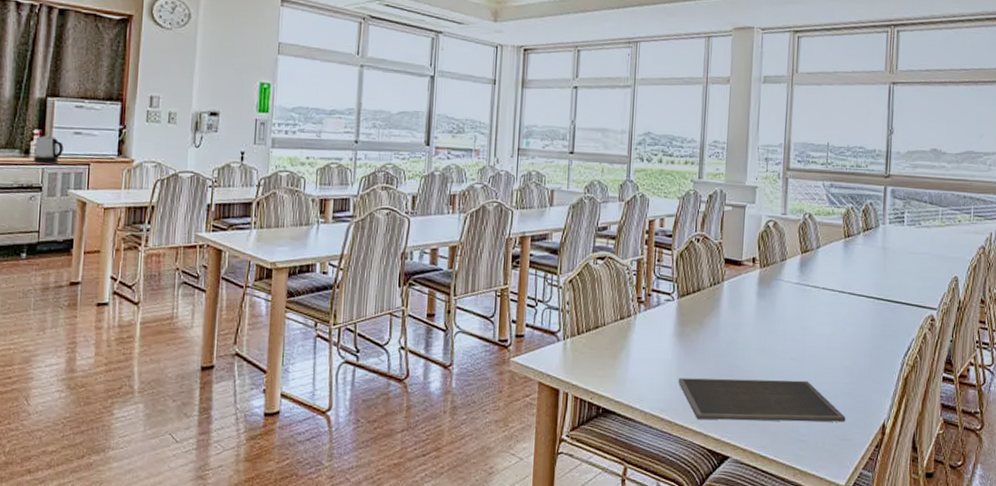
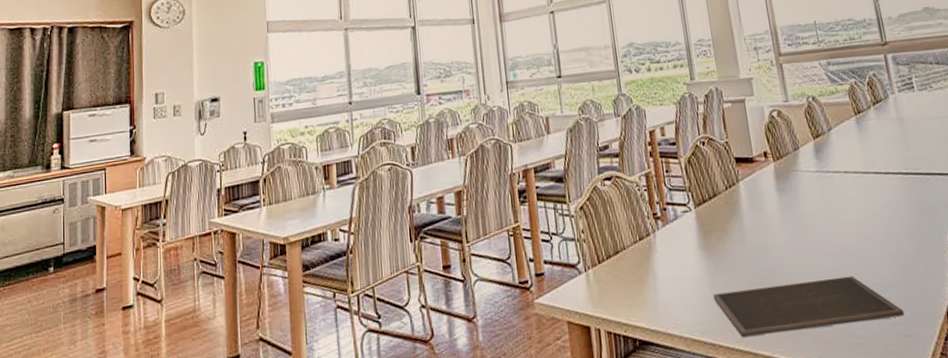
kettle: present [32,135,64,163] -> none [54,147,81,176]

